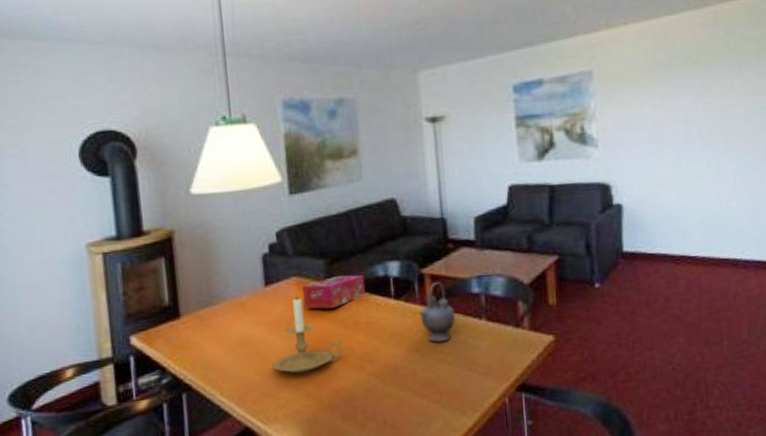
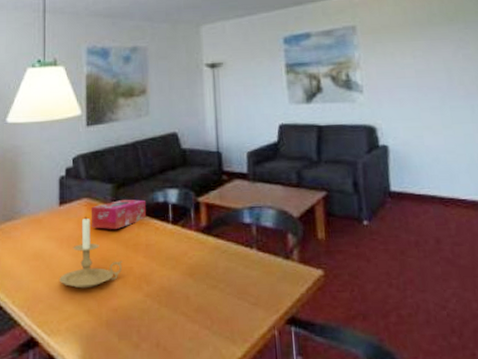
teapot: present [418,281,456,342] -> none [193,209,228,268]

